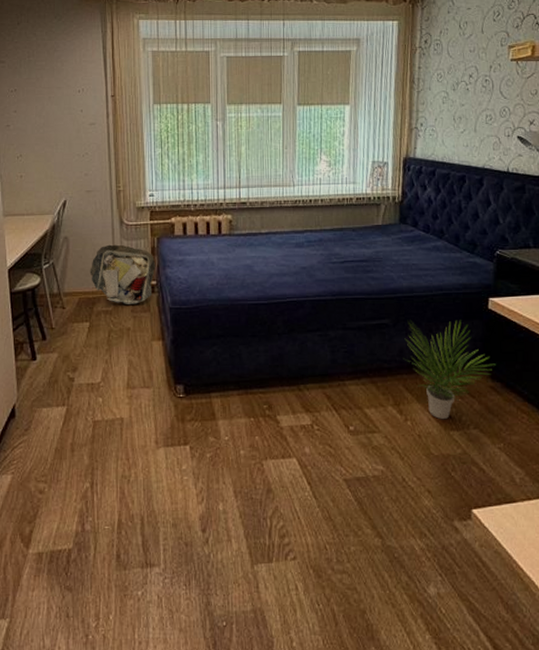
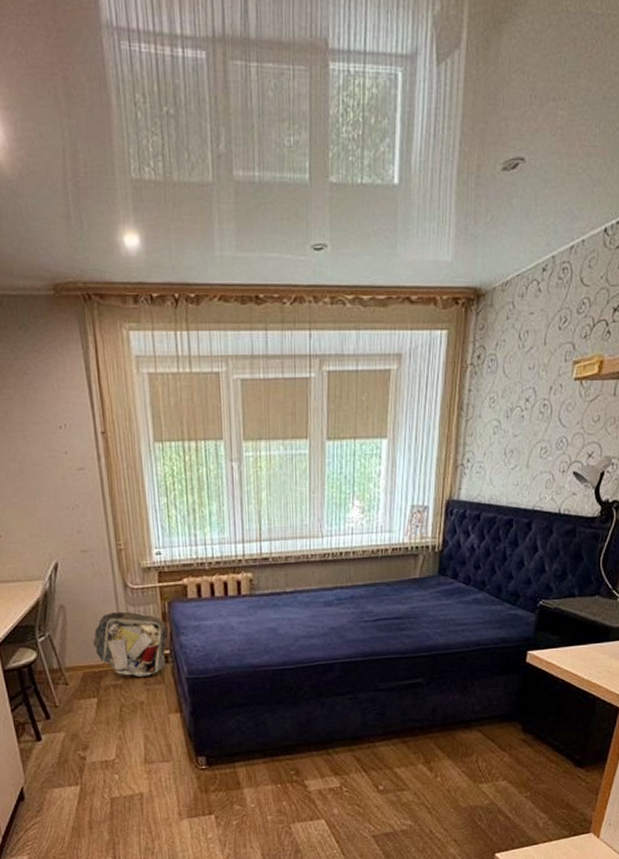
potted plant: present [404,320,496,420] -> none [438,675,529,774]

